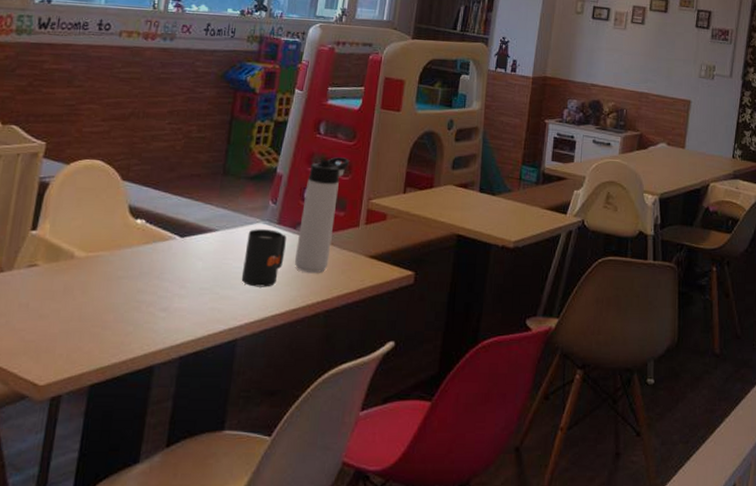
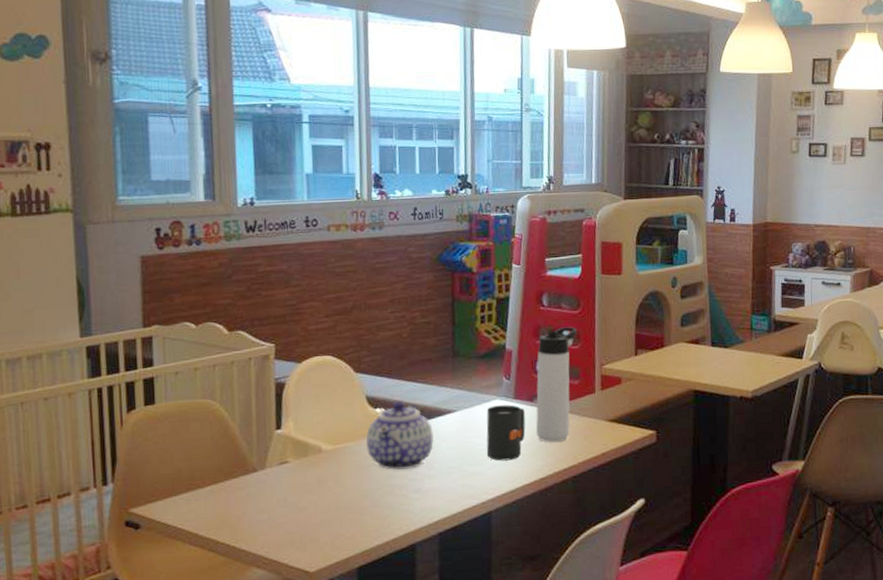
teapot: none [120,214,191,286] -> present [366,401,434,471]

